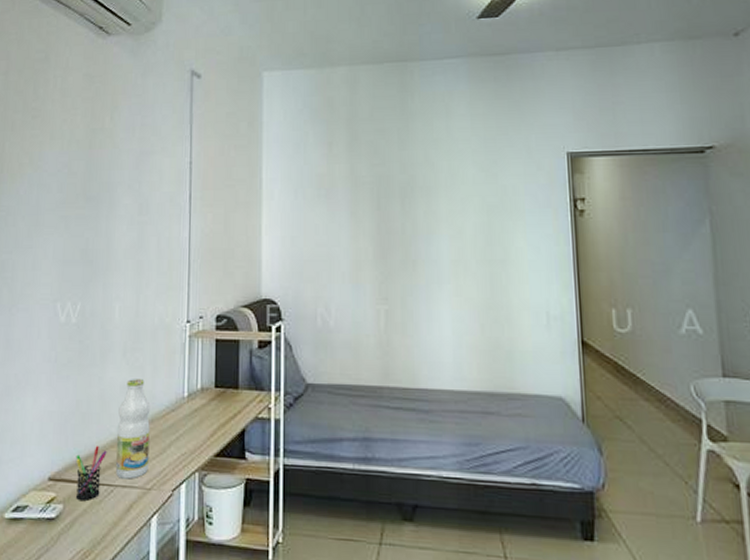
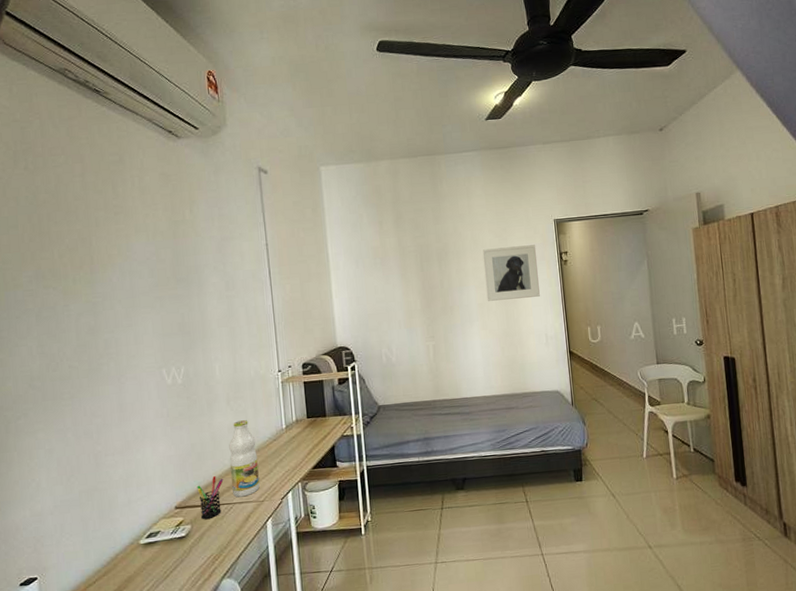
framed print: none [462,185,542,258] -> present [482,245,540,301]

